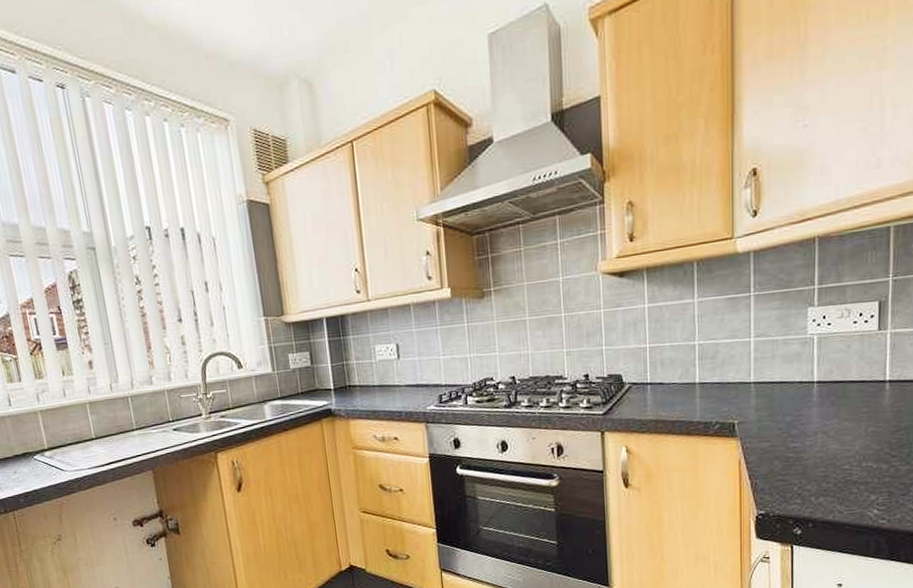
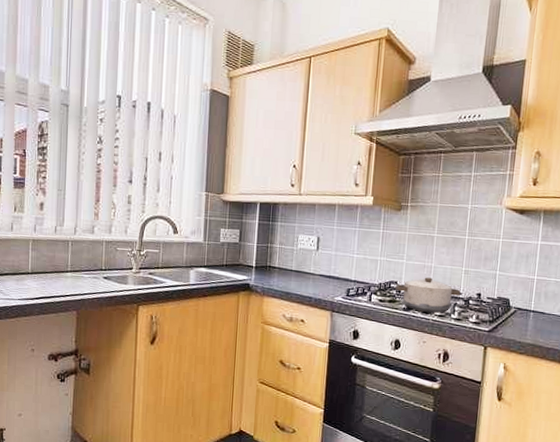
cooking pot: none [491,366,566,406] -> present [395,277,461,313]

